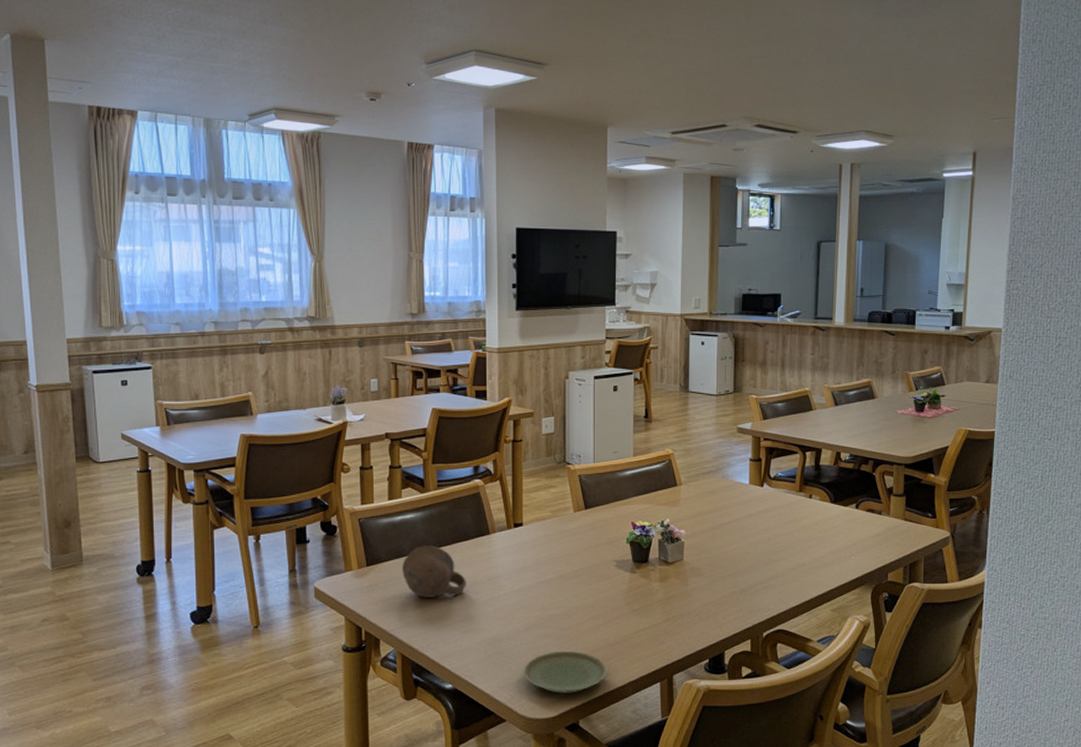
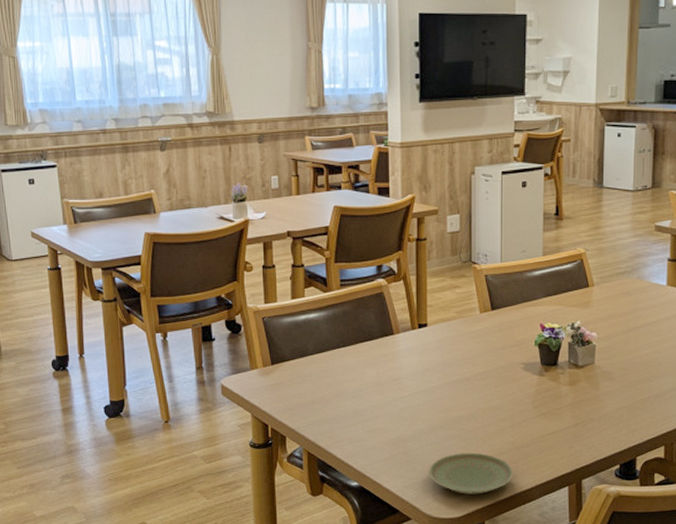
cup: present [402,545,467,598] -> none [306,345,372,397]

